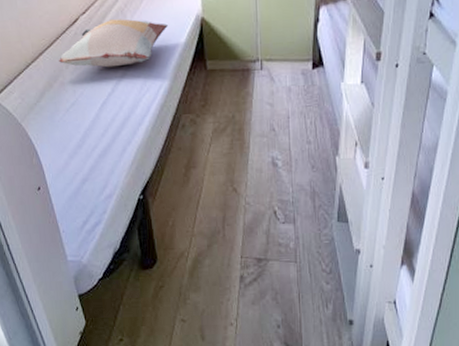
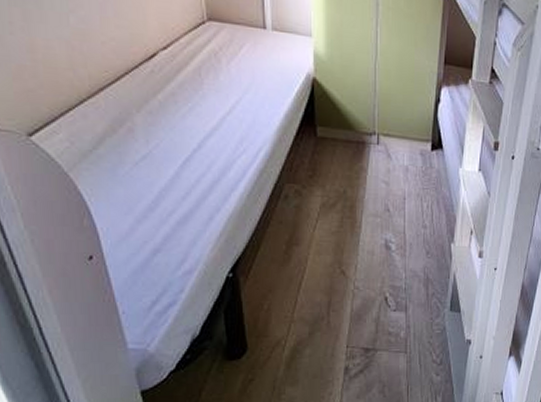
decorative pillow: present [59,19,168,68] -> none [127,62,272,119]

